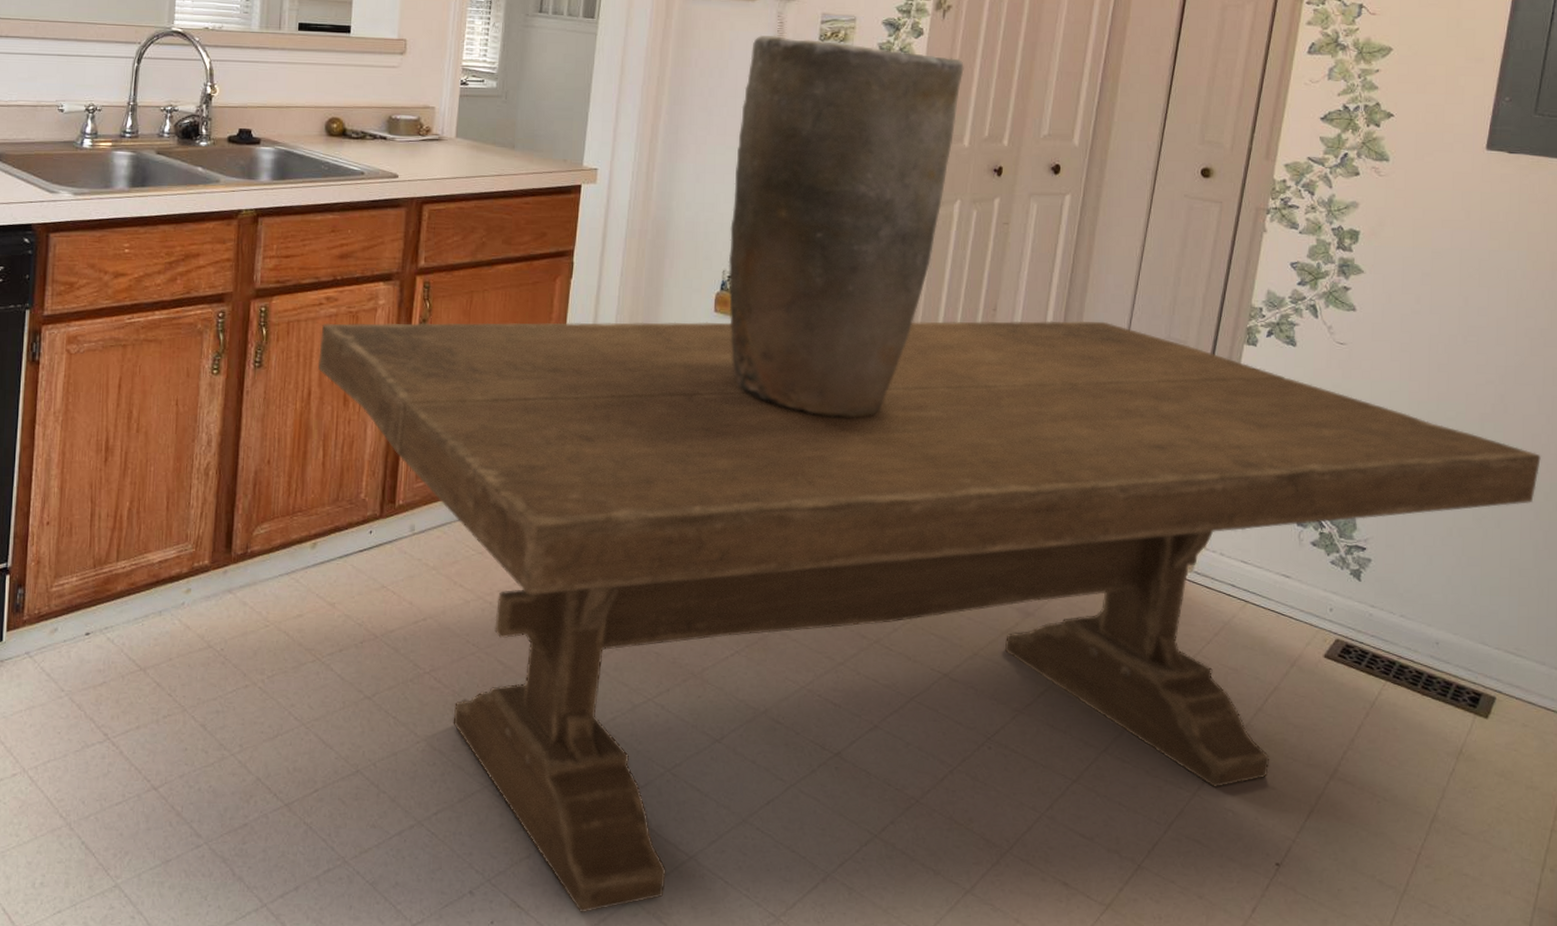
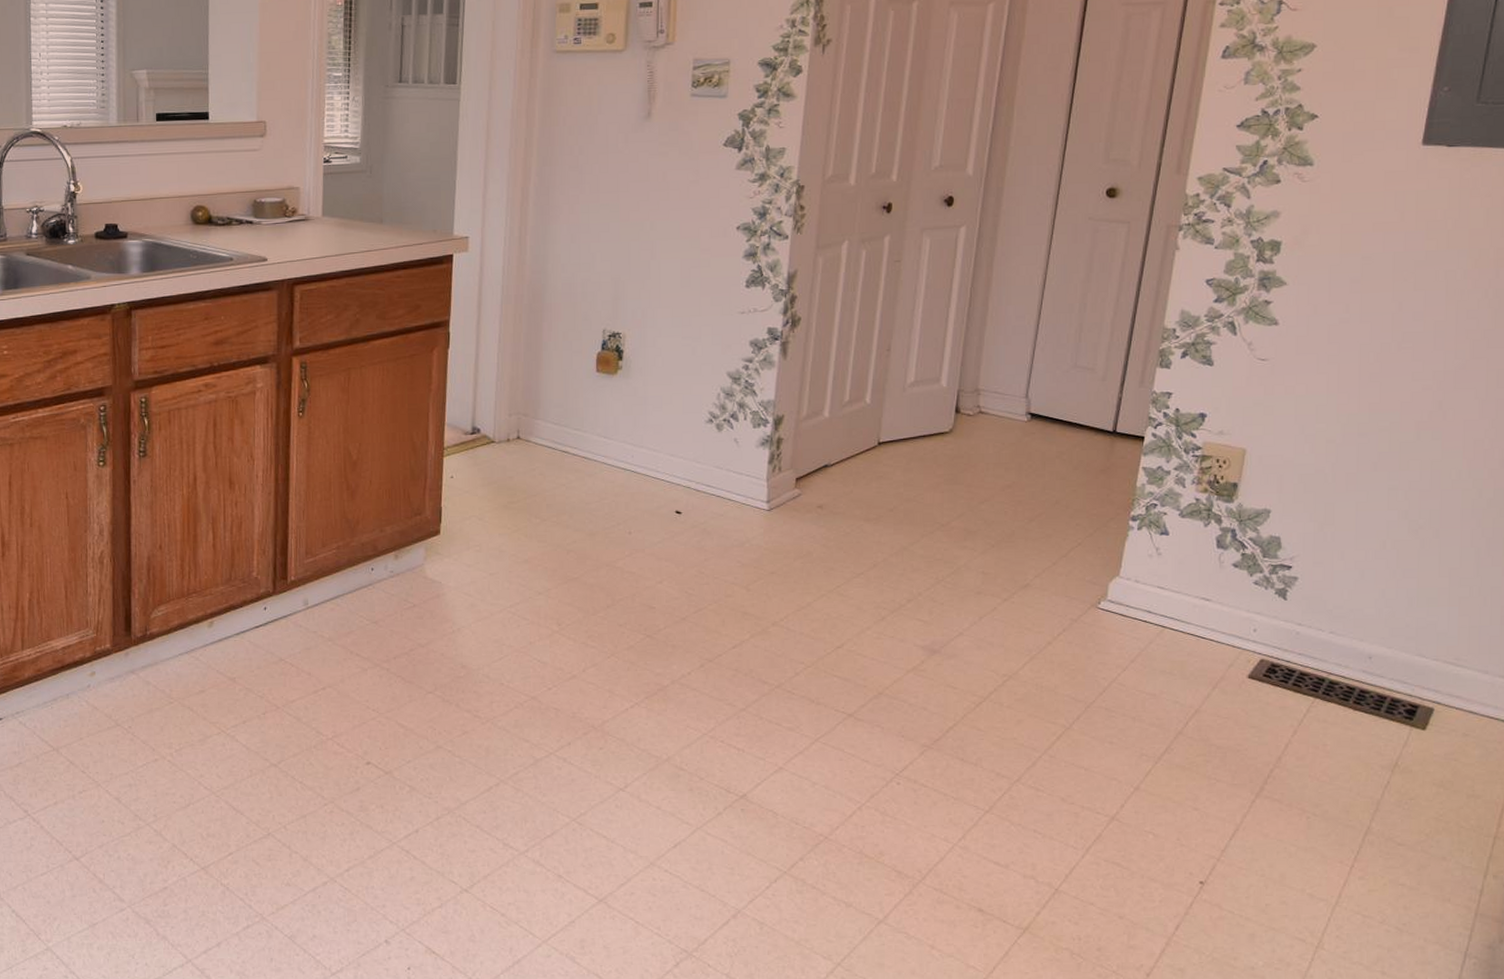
dining table: present [317,320,1541,913] -> none [201,354,1484,957]
vase: present [728,35,964,417] -> none [608,85,847,468]

